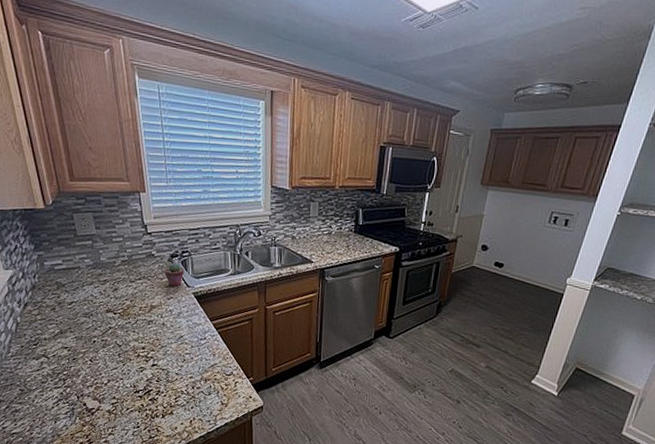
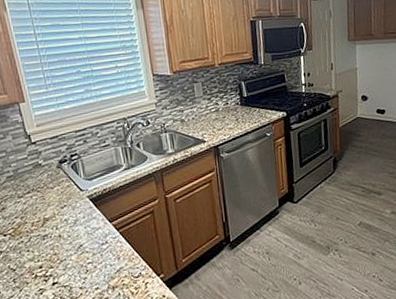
potted succulent: present [164,262,184,288] -> none [54,168,75,195]

